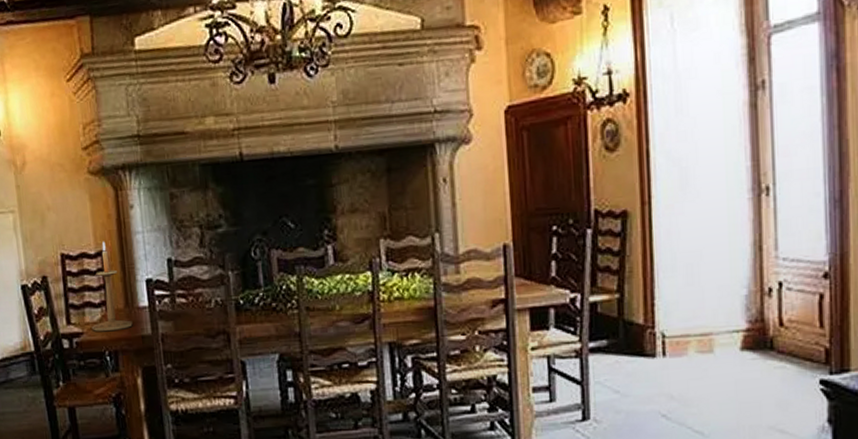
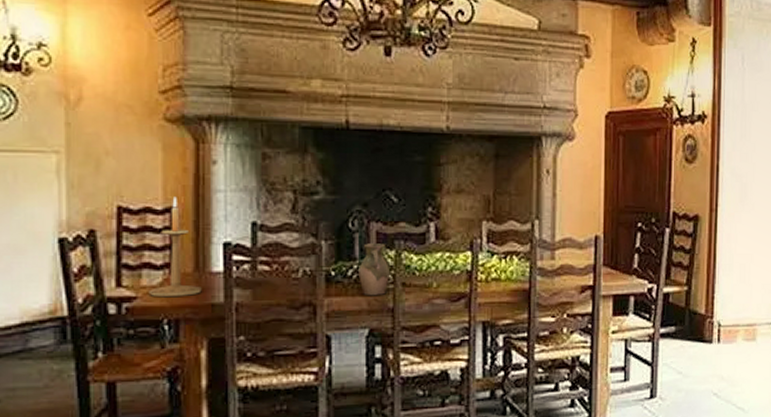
pitcher: none [264,269,294,322] -> present [359,243,389,296]

